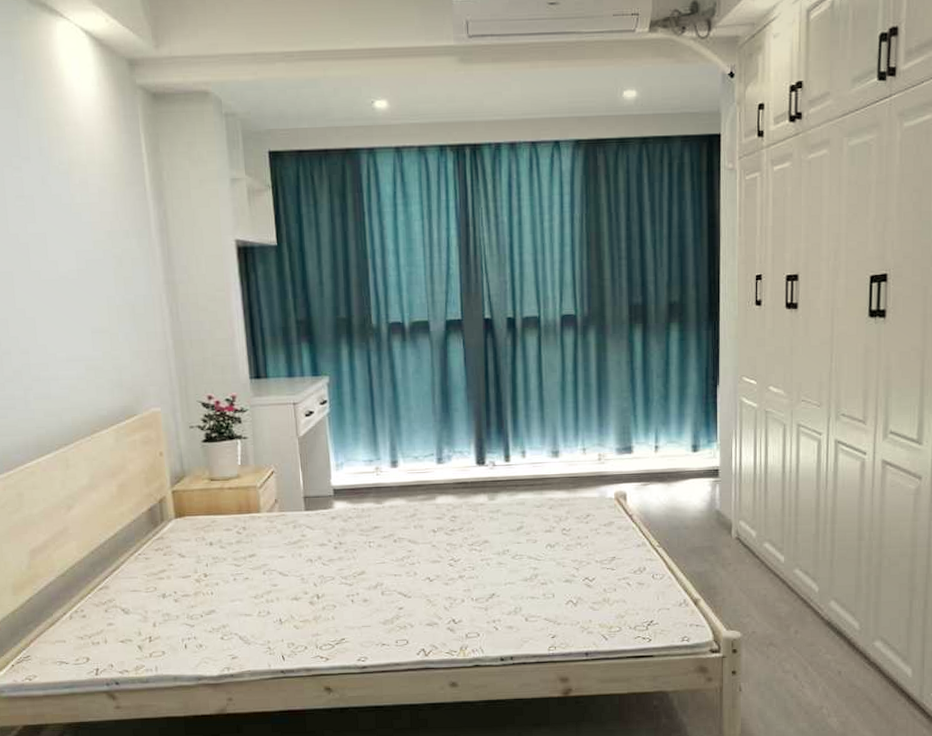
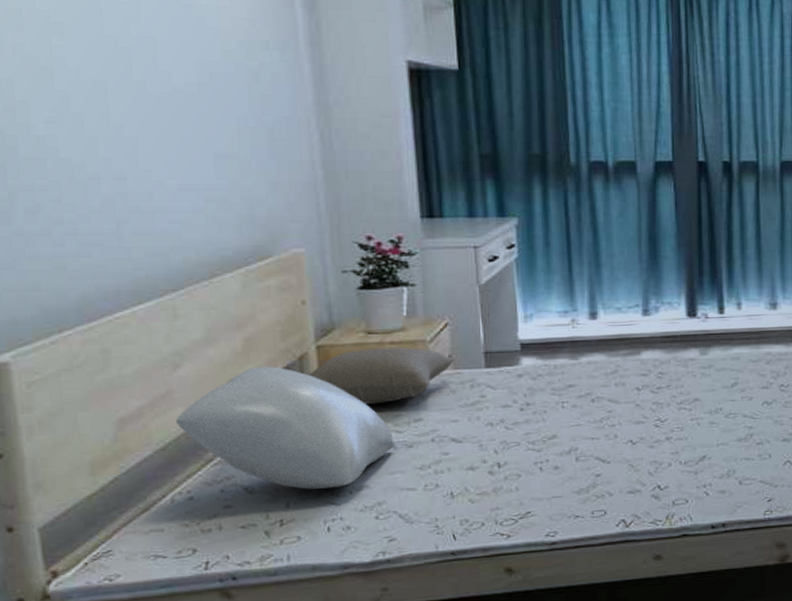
pillow: none [70,508,234,612] -> present [175,366,395,490]
pillow: none [166,492,281,542] -> present [308,347,455,405]

